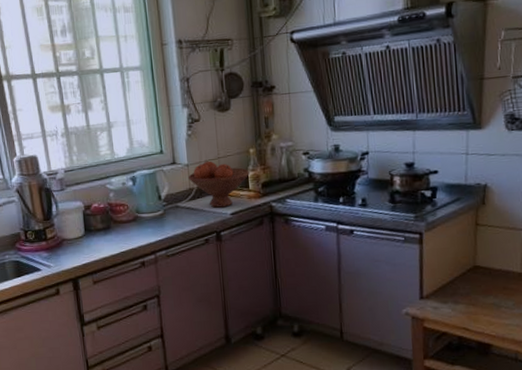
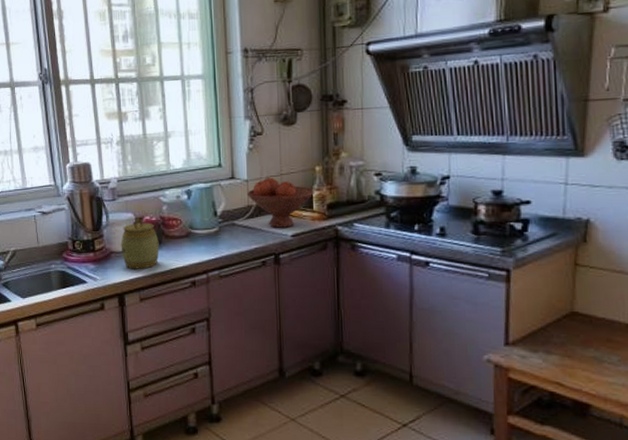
jar: none [71,206,109,255] -> present [120,218,159,269]

